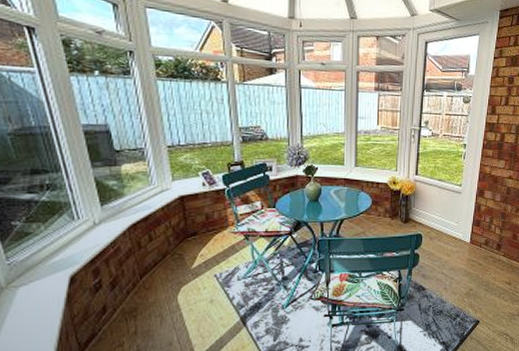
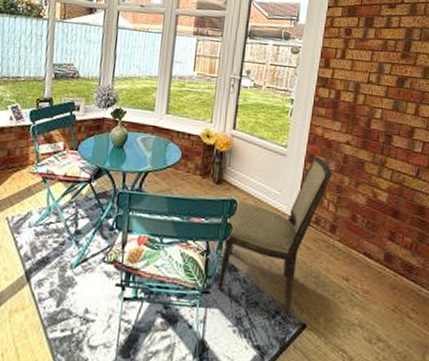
dining chair: none [410,191,499,315] -> present [218,156,333,313]

